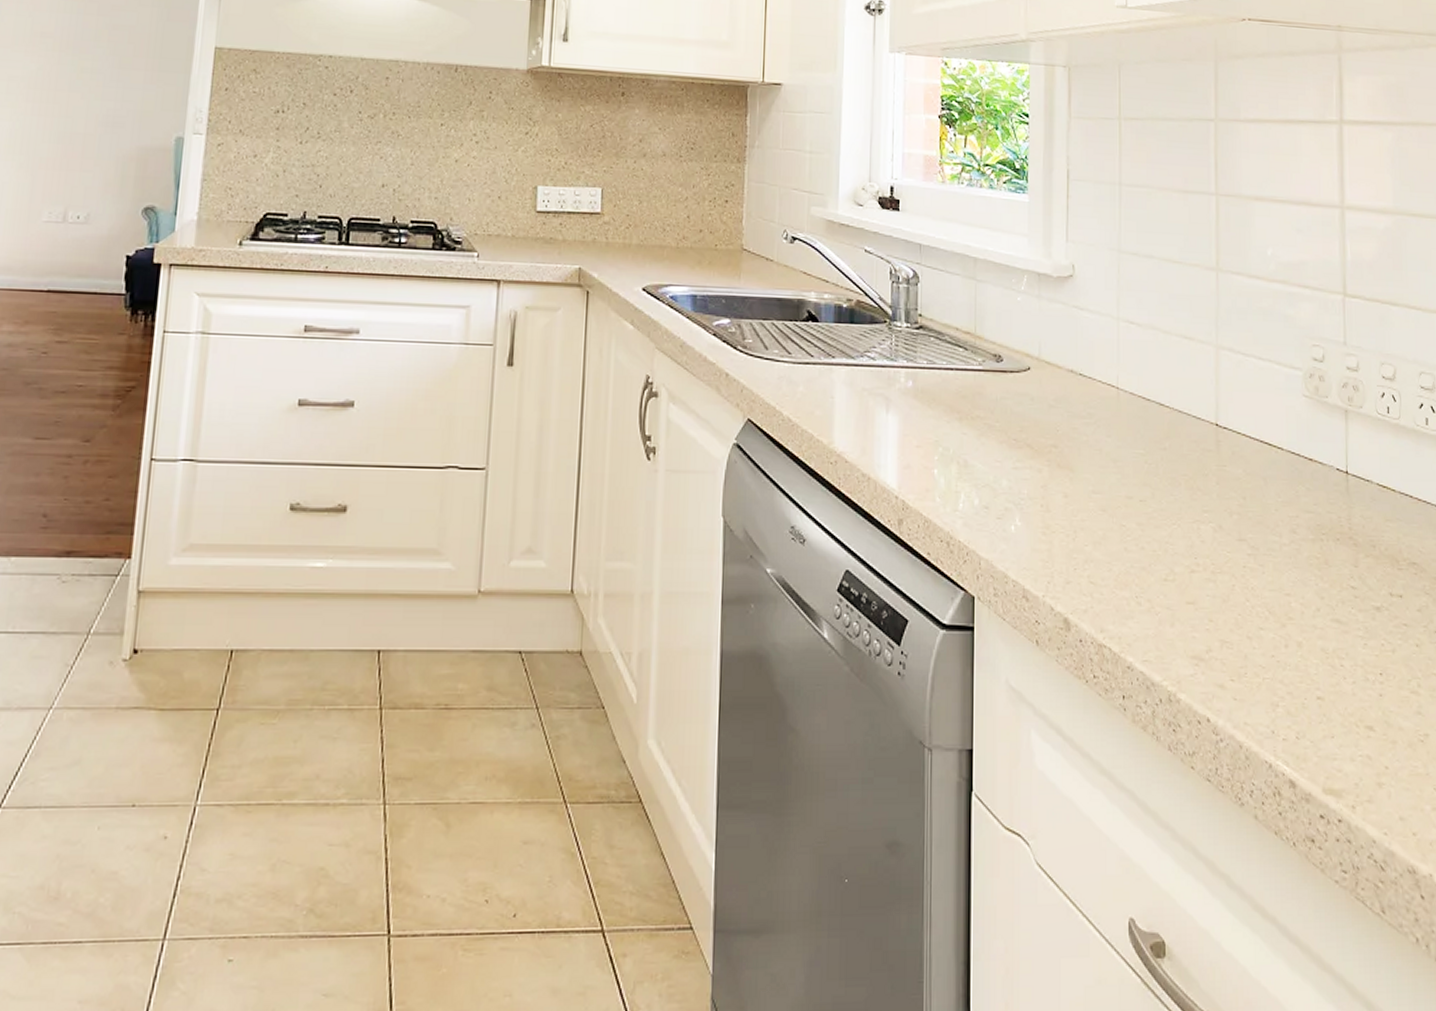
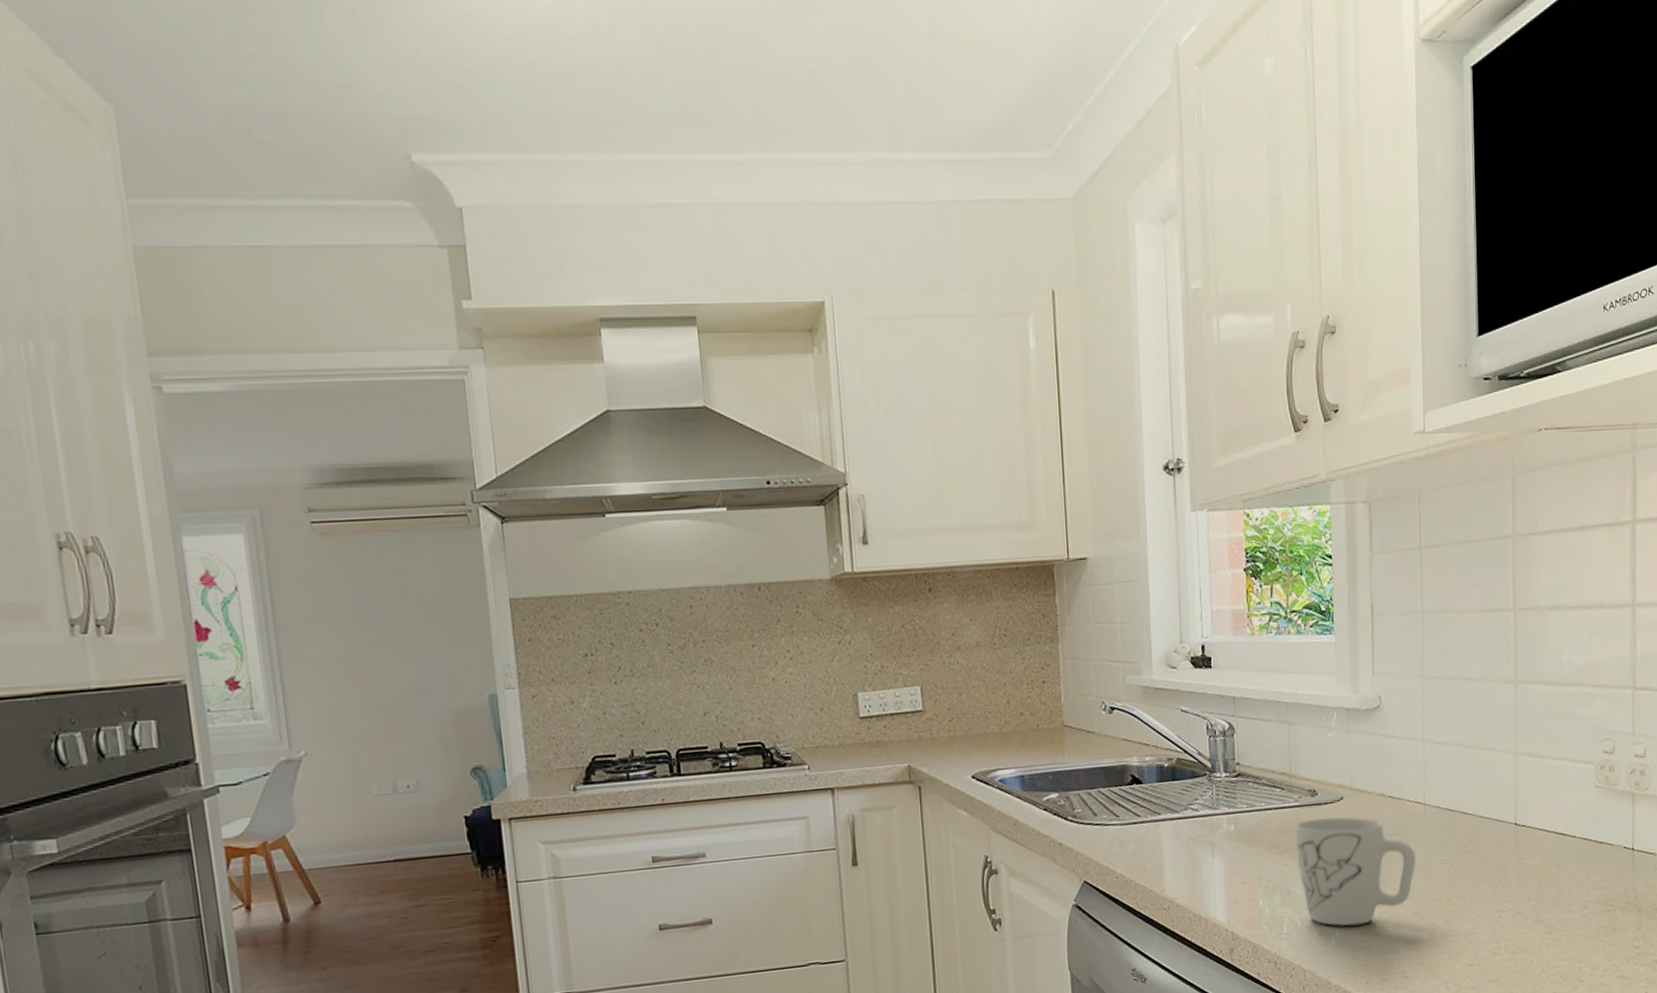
mug: none [977,387,1107,514] -> present [1295,817,1416,926]

